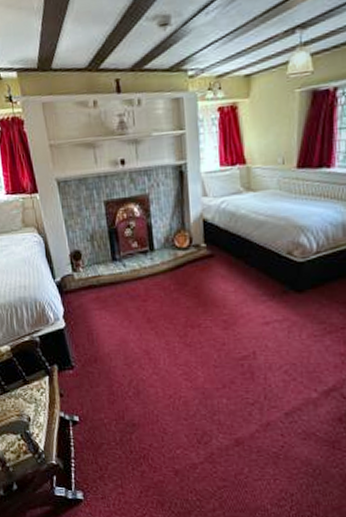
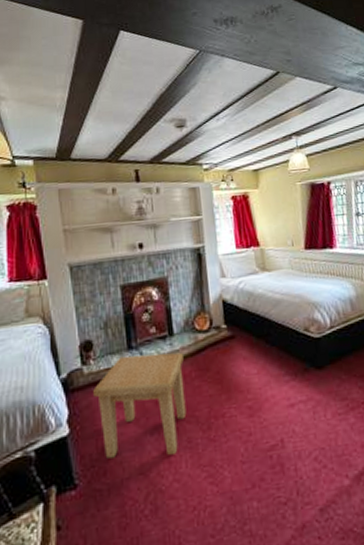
side table: none [83,266,165,353] -> present [93,352,187,459]

